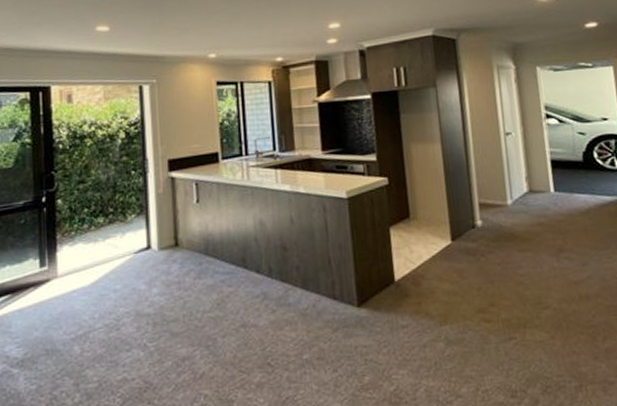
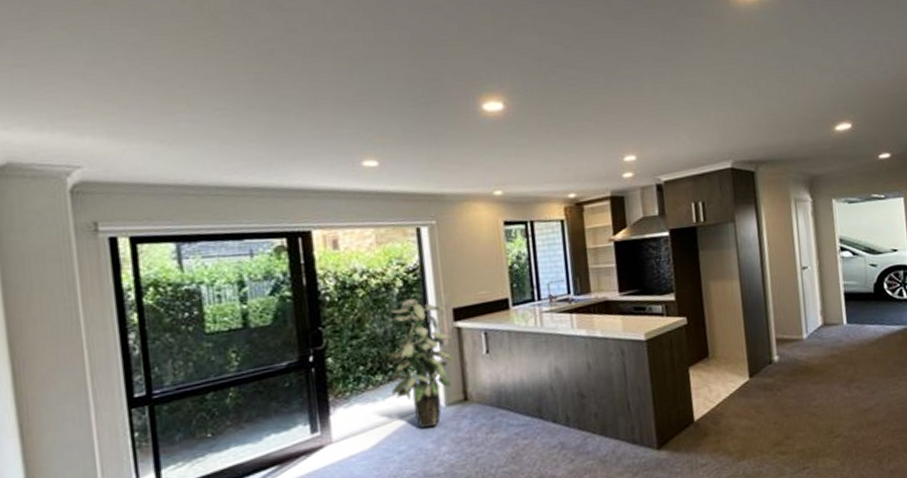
indoor plant: none [108,149,168,269] -> present [386,299,454,428]

